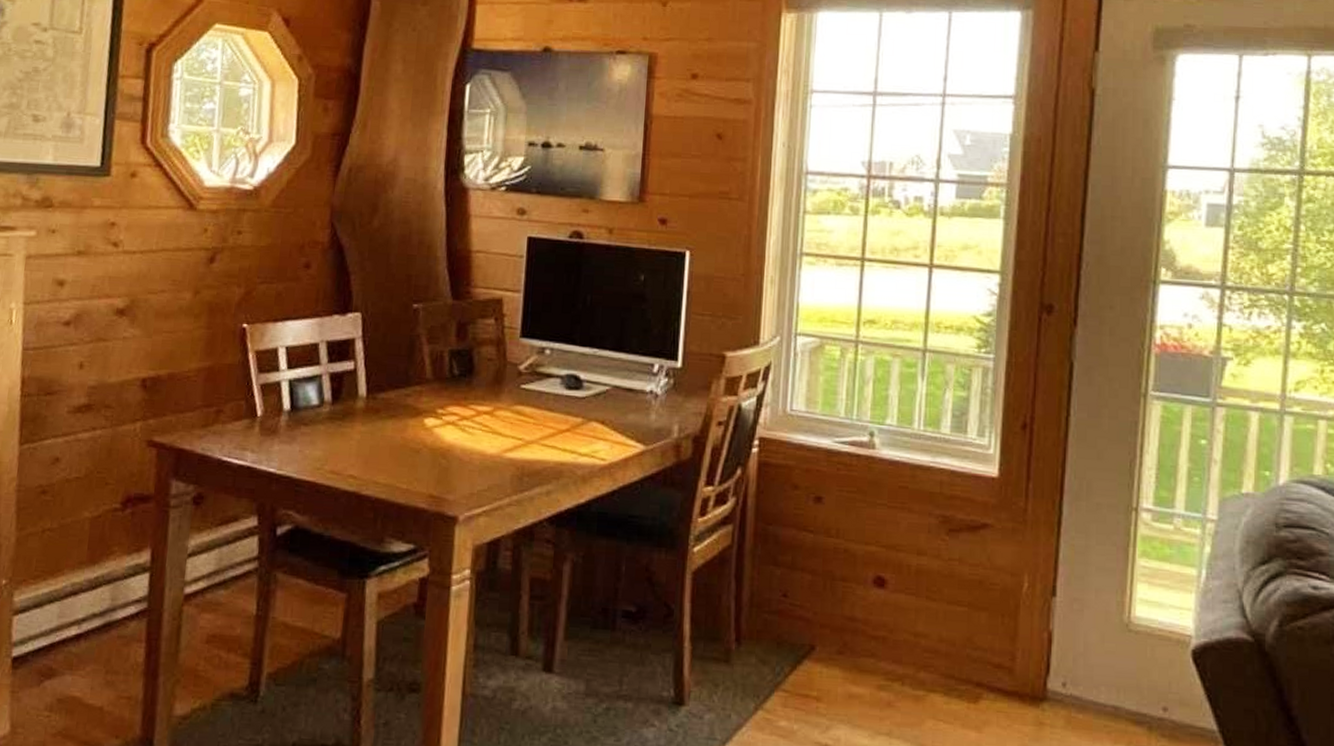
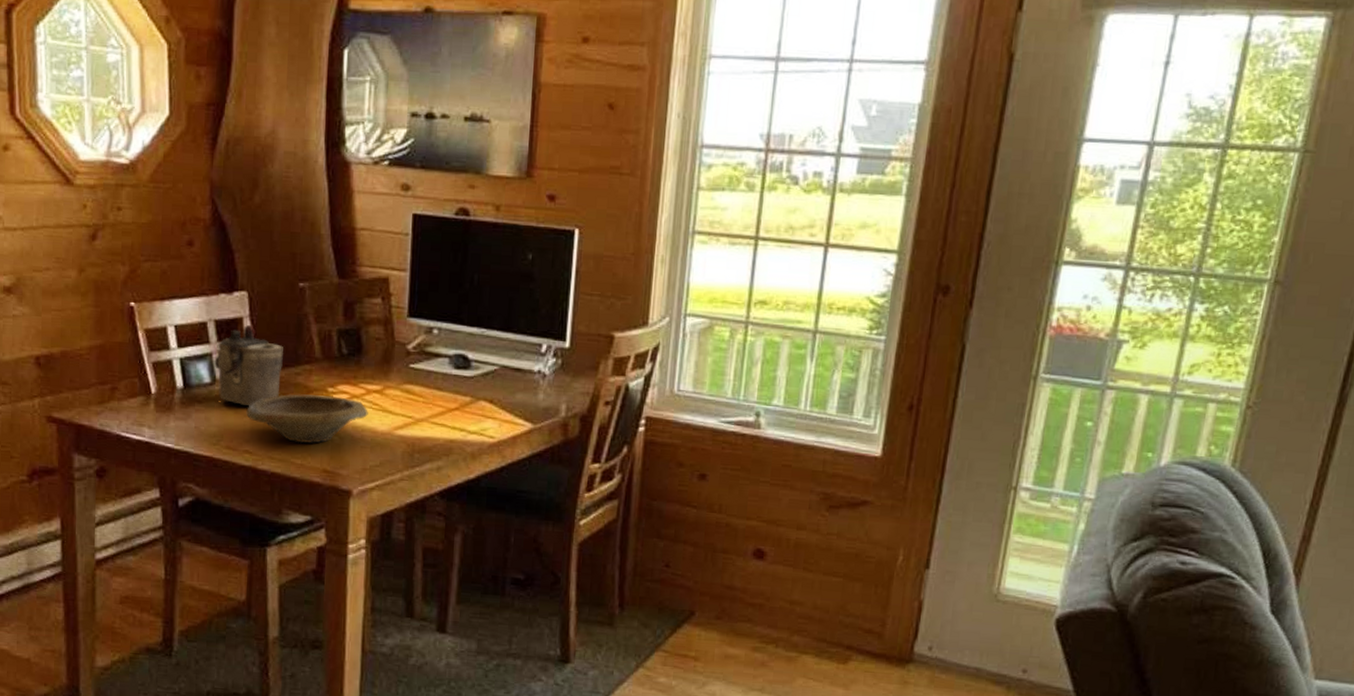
teapot: none [323,345,394,429] -> present [214,324,283,407]
bowl: none [353,415,478,468] -> present [246,393,368,444]

